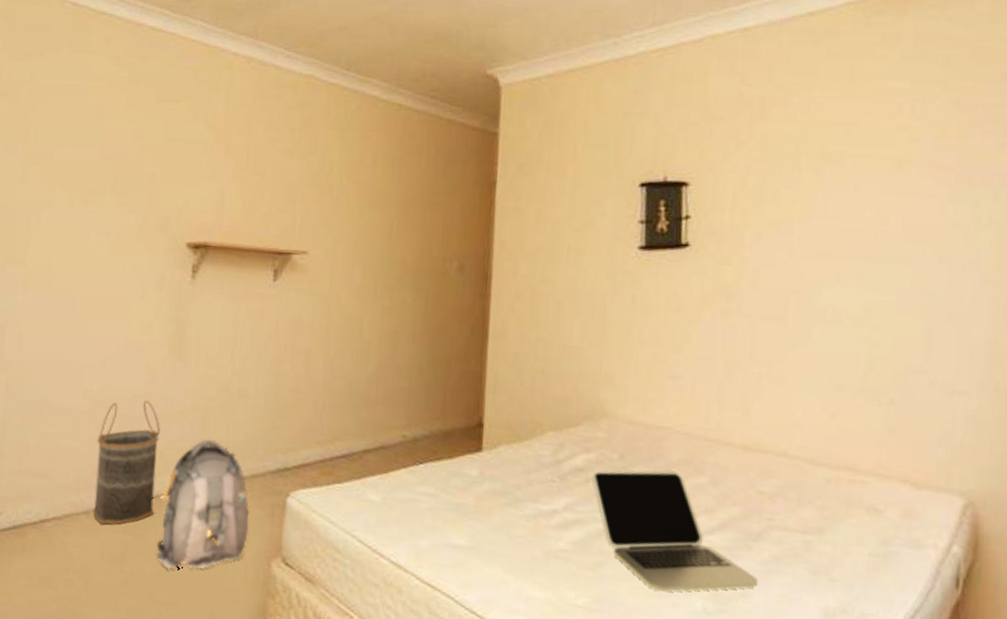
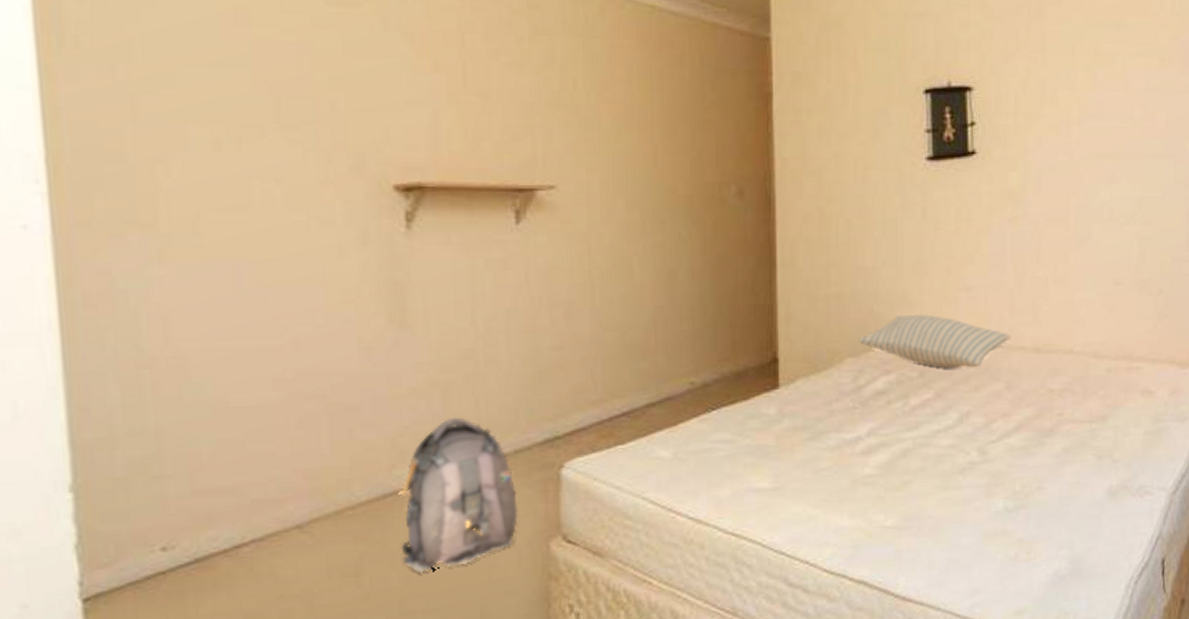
basket: present [93,400,160,525] -> none [301,382,392,537]
pillow: none [561,396,719,458] -> present [859,315,1012,369]
laptop: present [591,469,758,593] -> none [893,381,1051,499]

